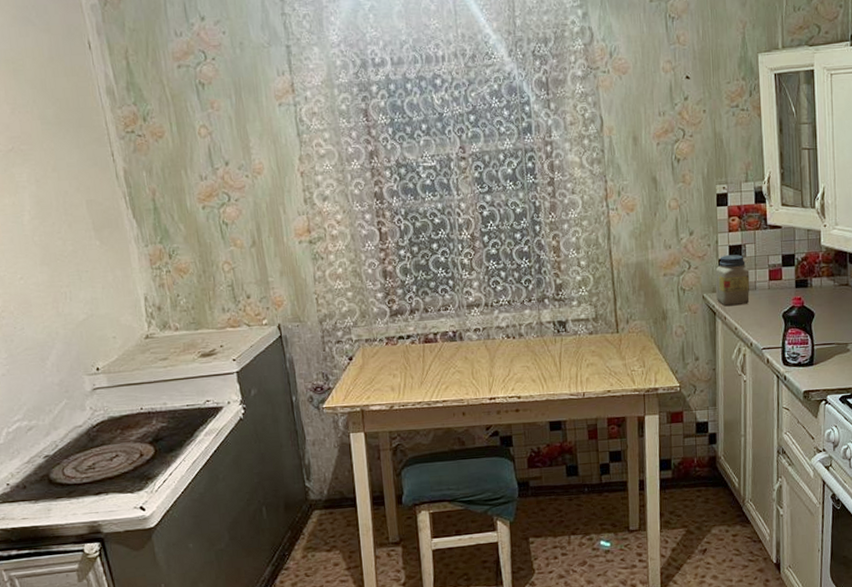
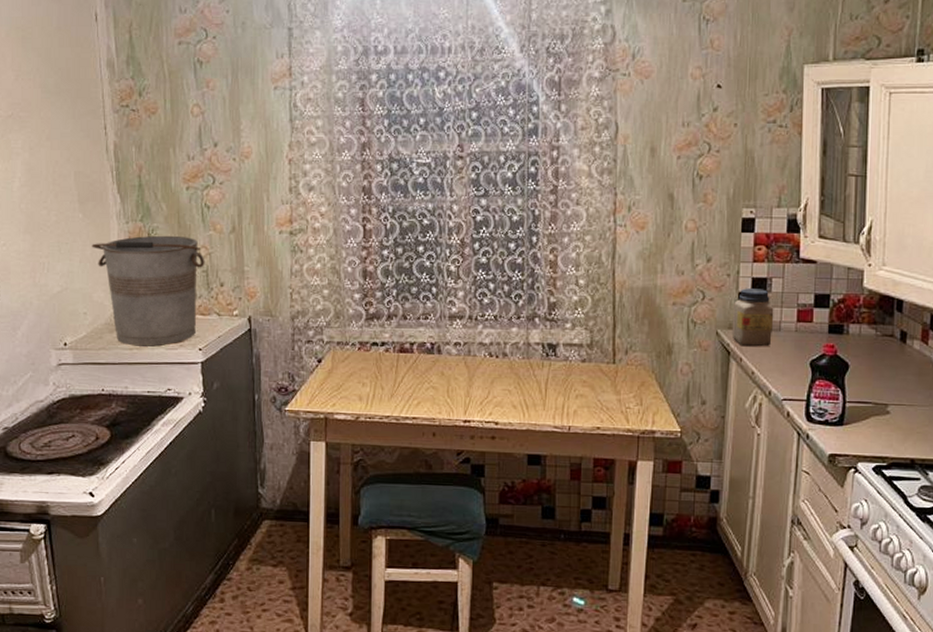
bucket: none [113,254,230,364] -> present [92,235,205,347]

